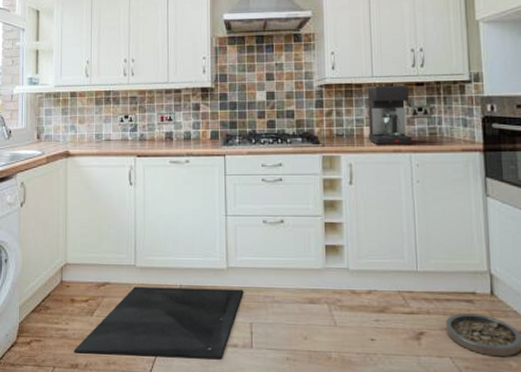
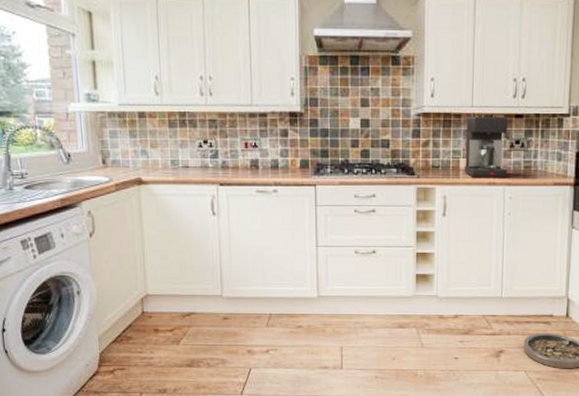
door mat: present [73,286,244,360] -> none [160,316,335,380]

